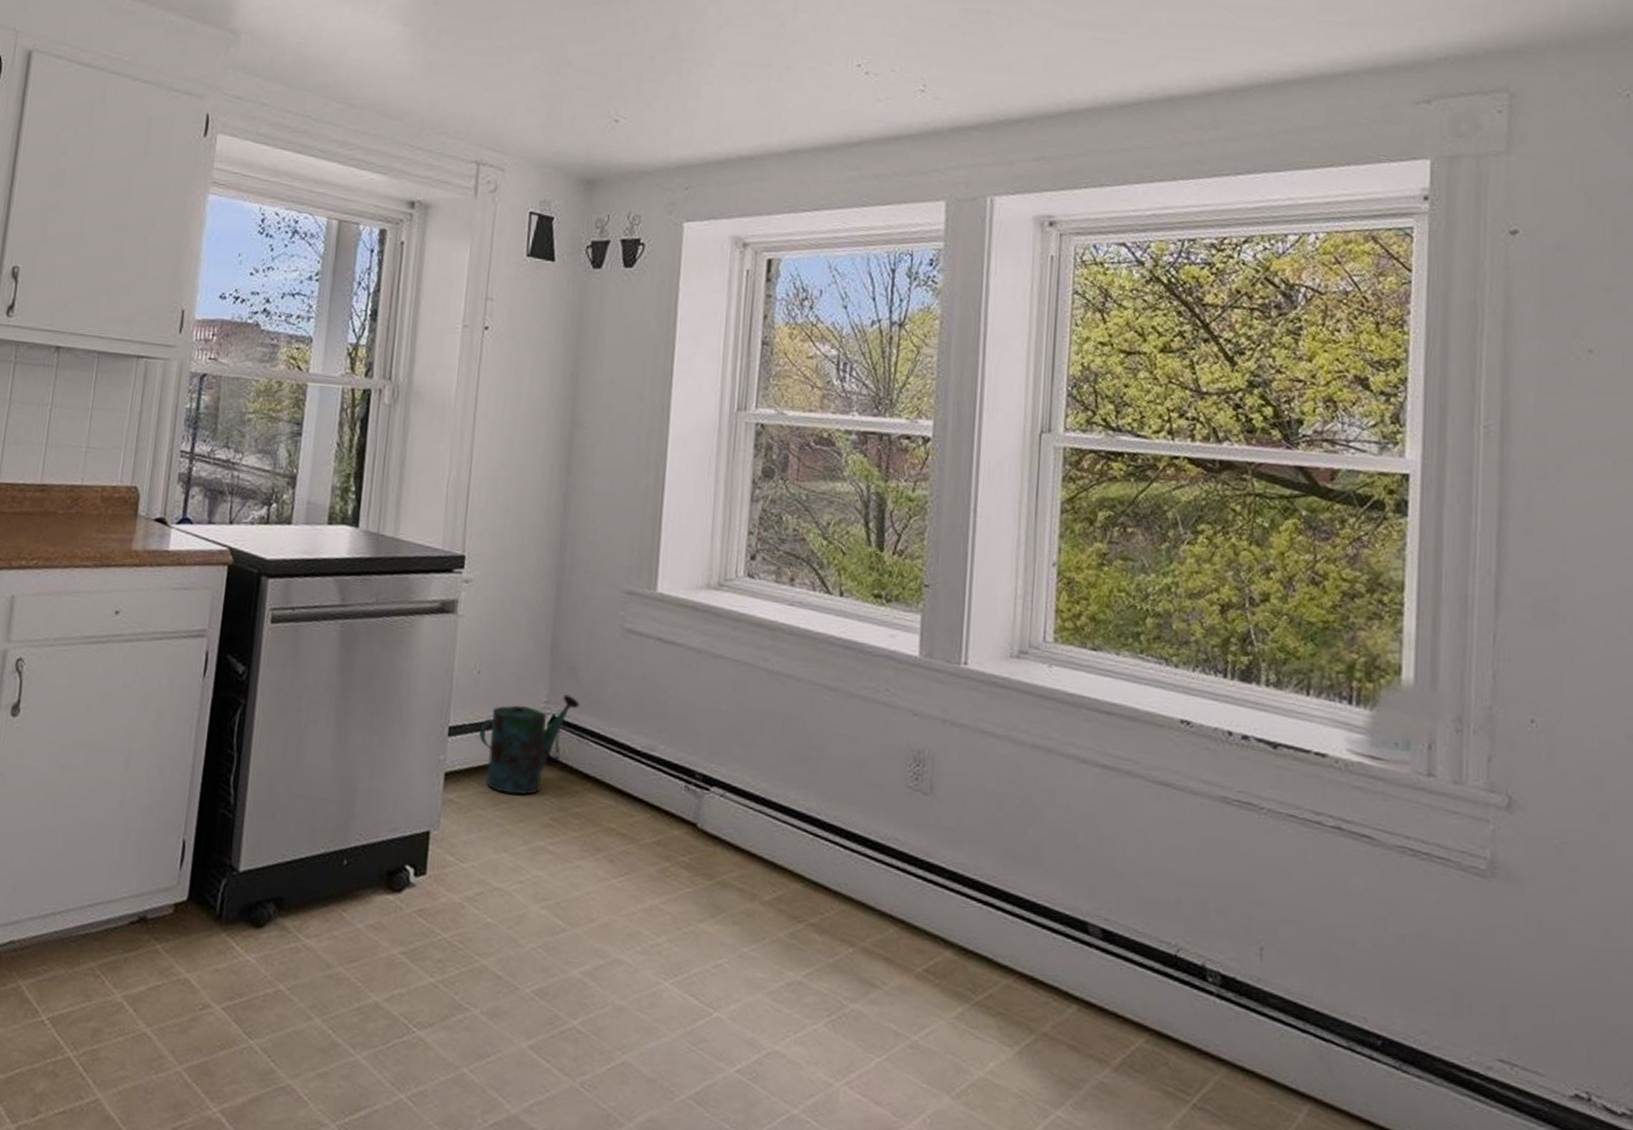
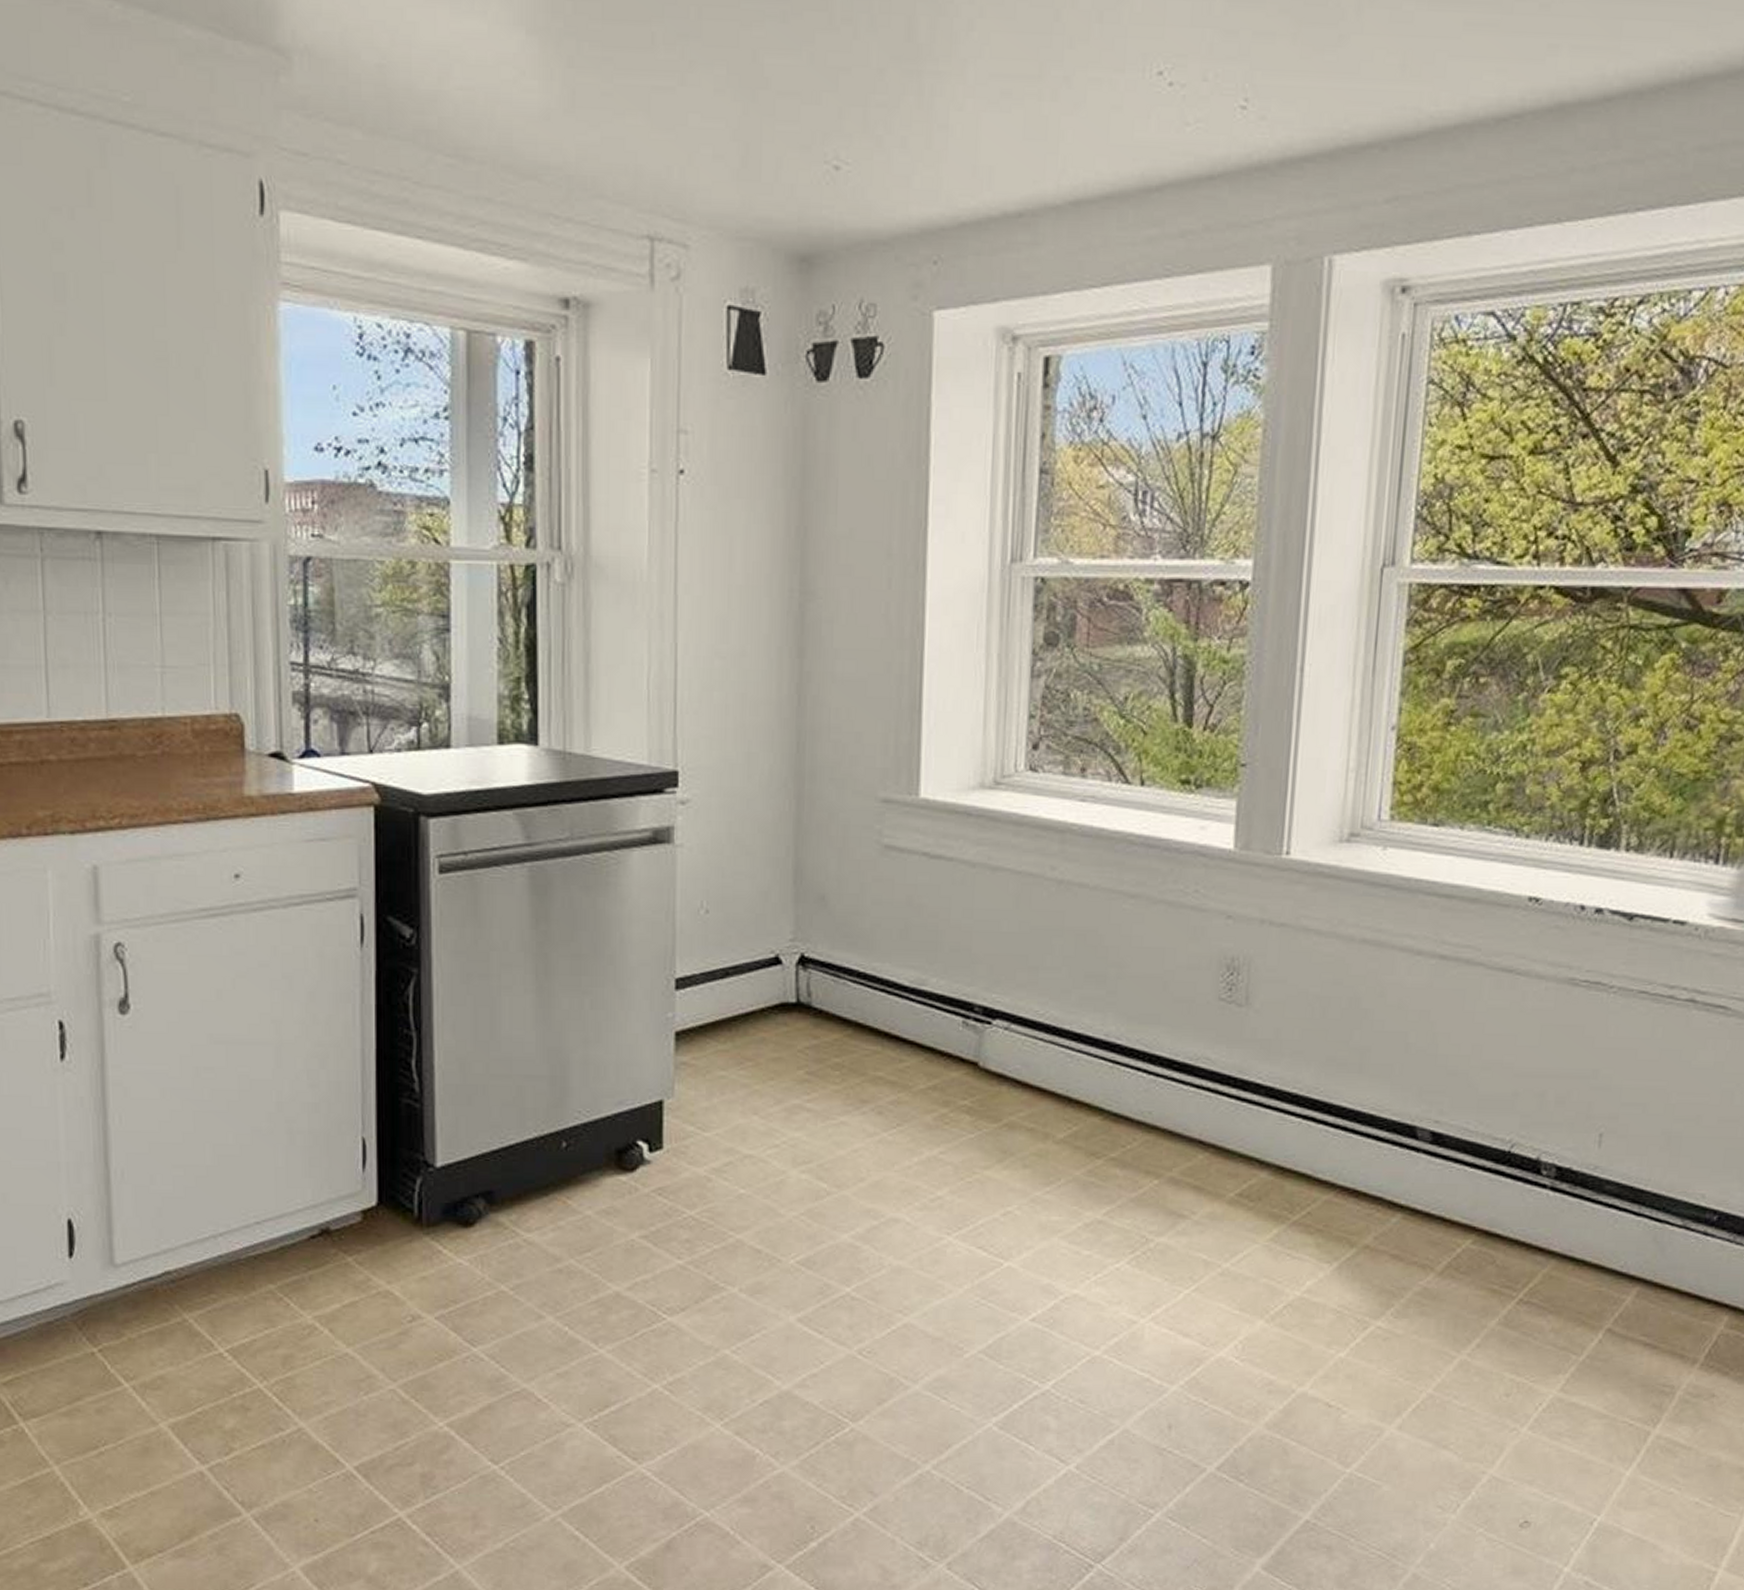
watering can: present [479,695,580,795] -> none [713,929,834,1049]

